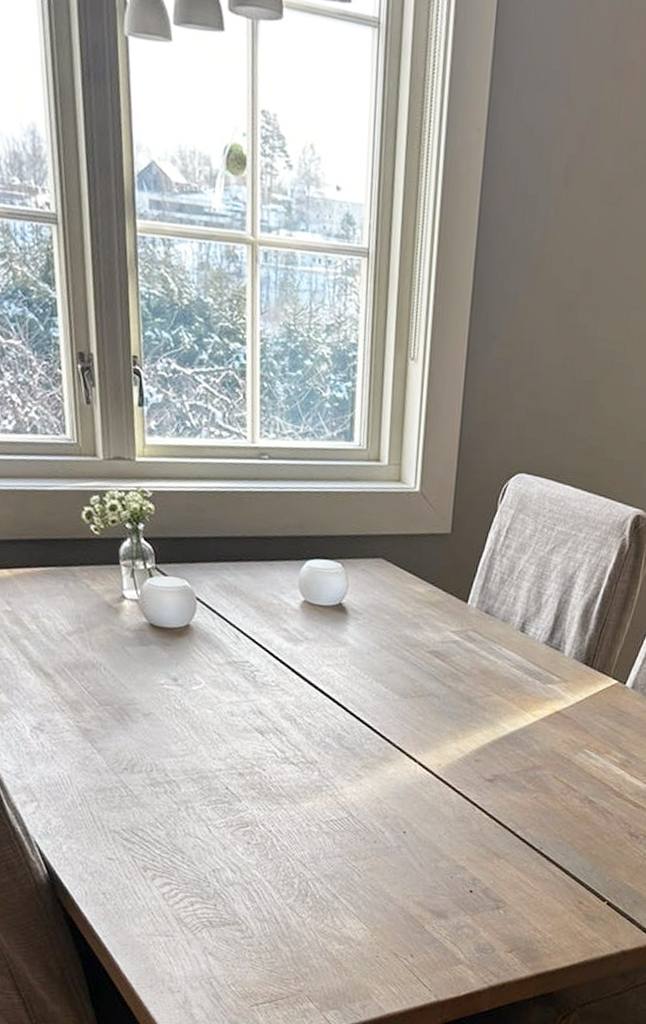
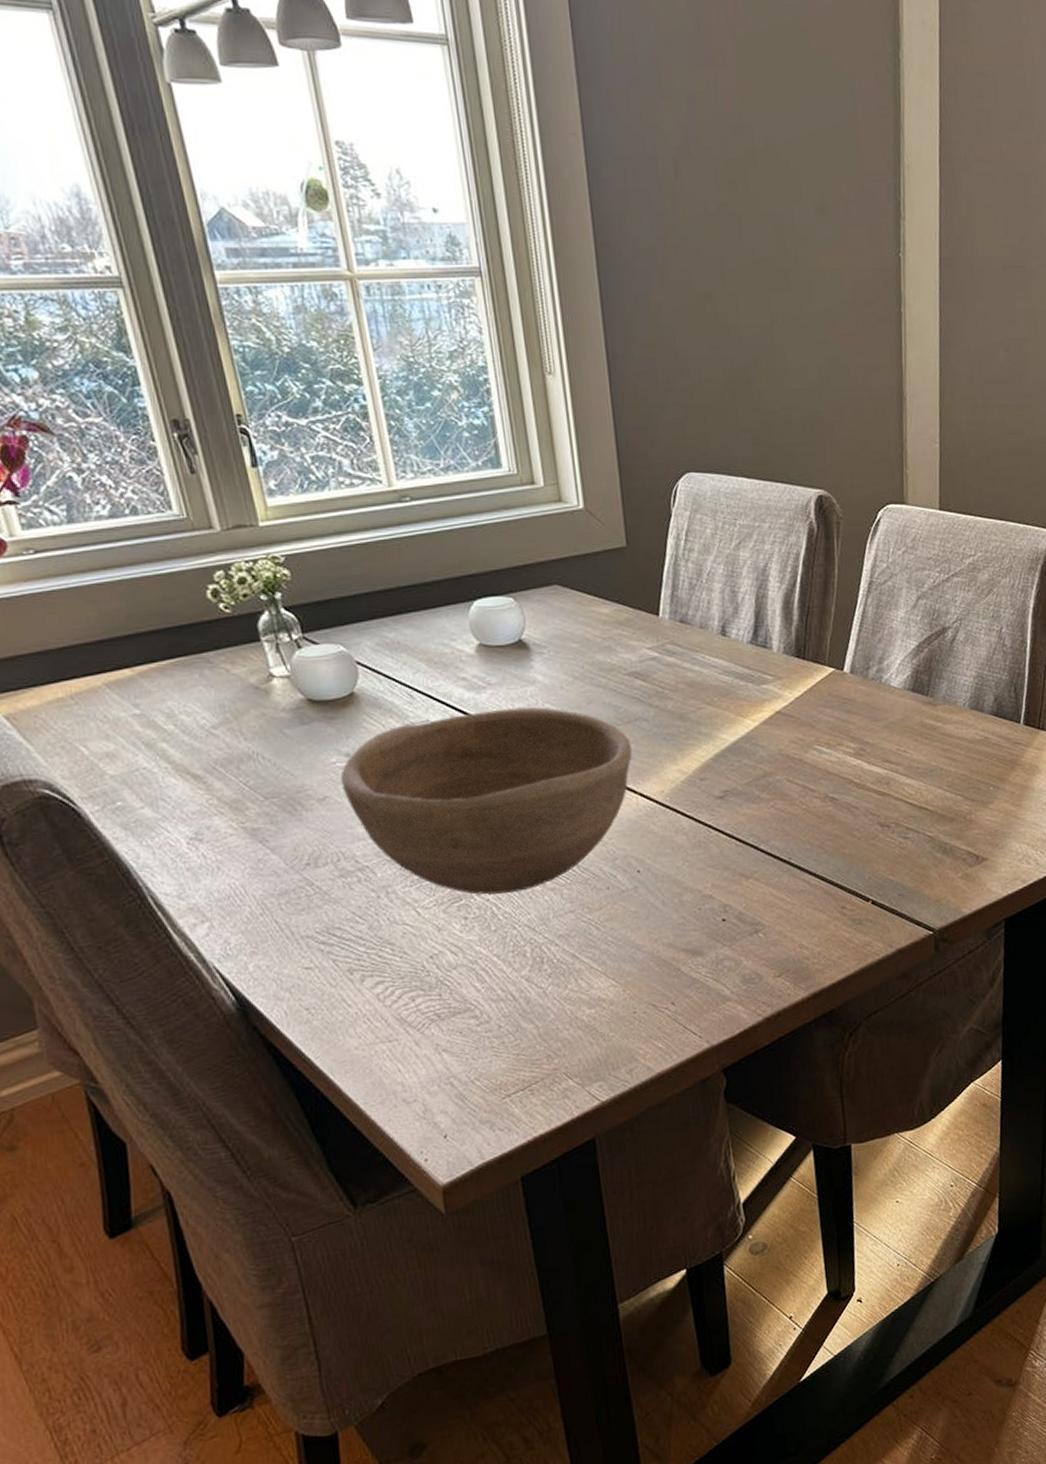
bowl: none [165,661,420,829] -> present [340,707,632,895]

